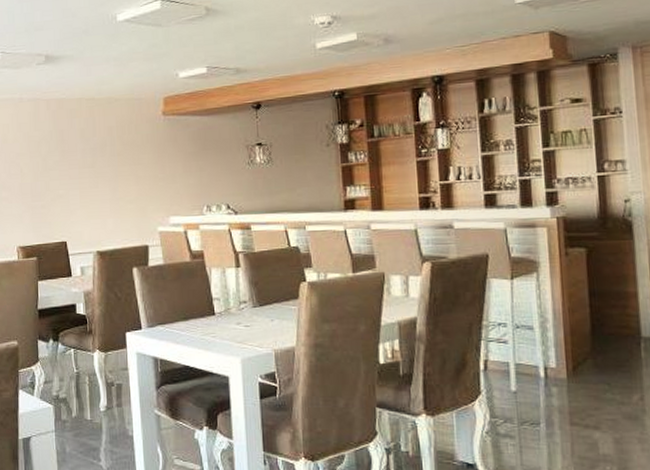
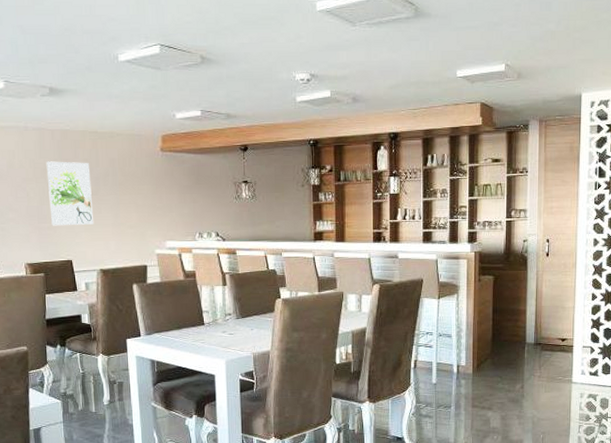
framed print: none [41,132,91,204] -> present [46,161,94,226]

